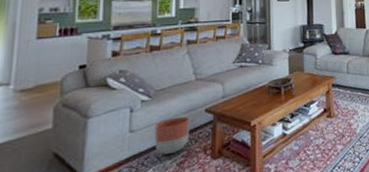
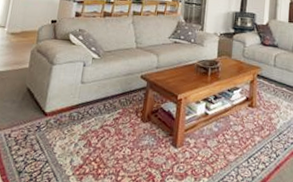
planter: present [155,116,189,154] -> none [98,77,128,109]

